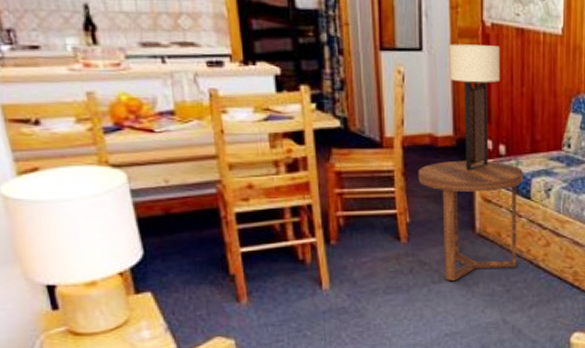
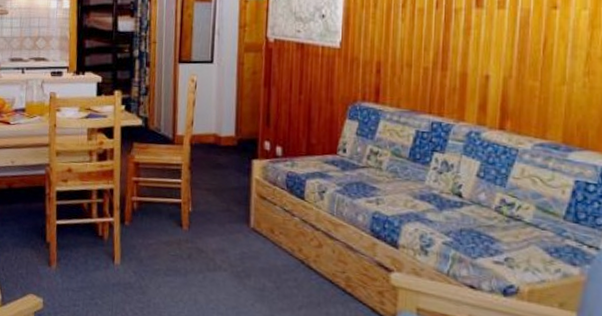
side table: present [418,160,523,282] -> none [201,158,298,272]
table lamp: present [449,44,500,171] -> none [235,57,281,169]

